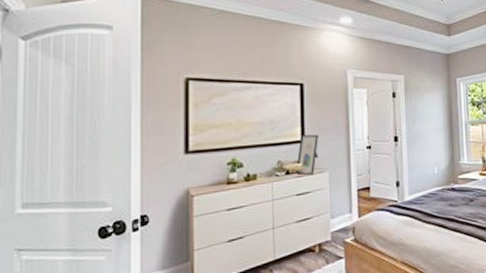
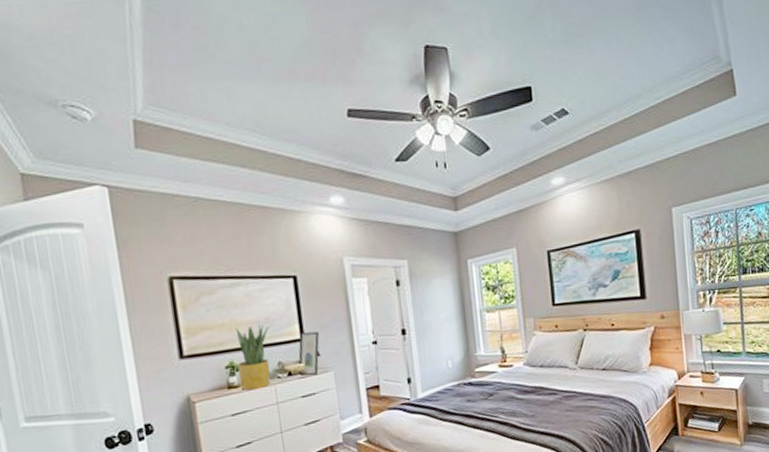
planter: none [239,125,272,187] -> present [235,324,271,391]

